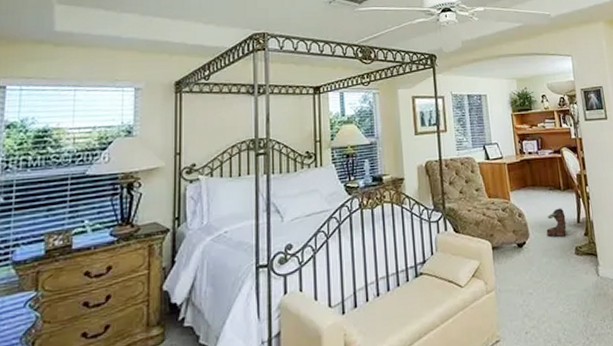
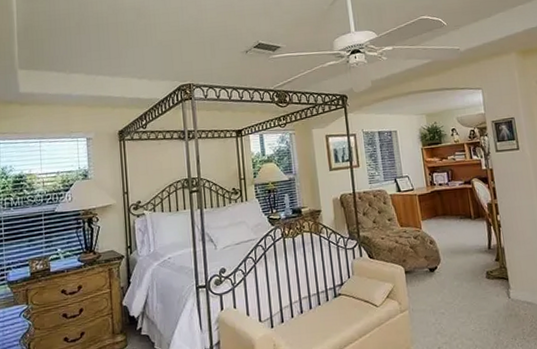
boots: present [546,208,567,238] -> none [457,235,478,263]

